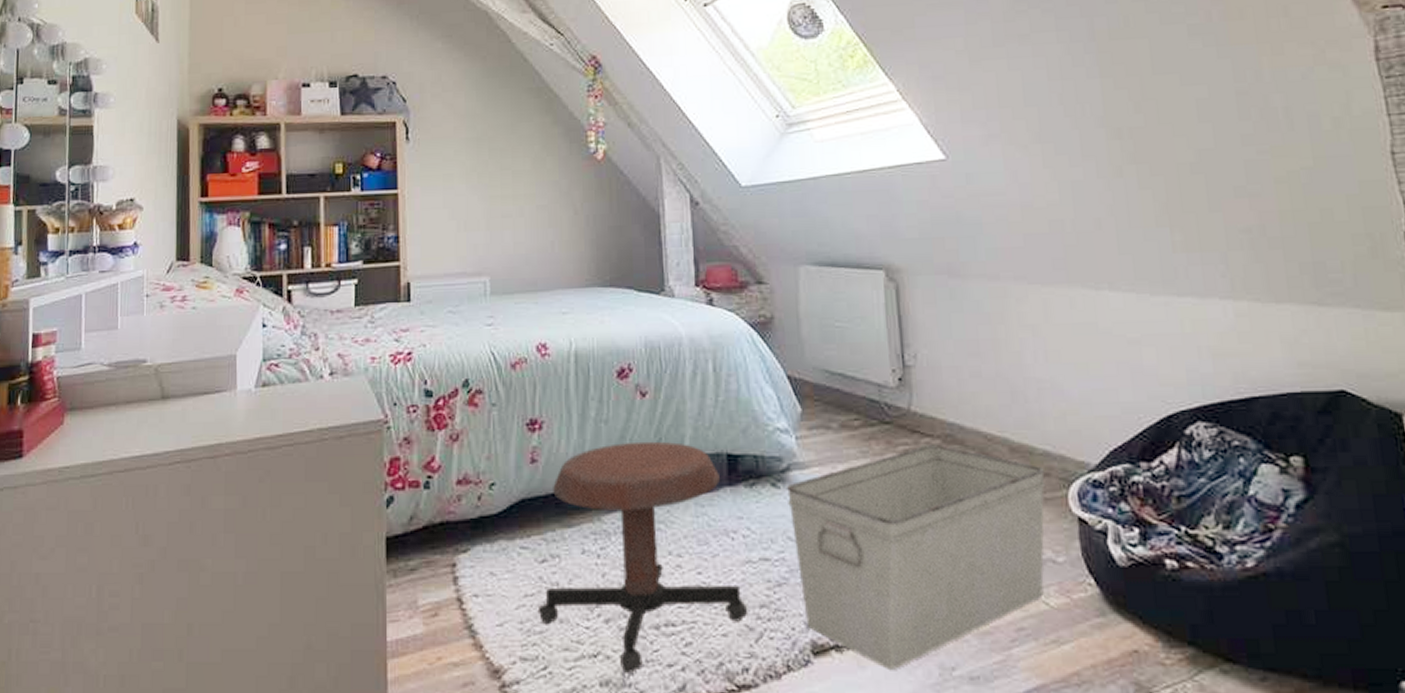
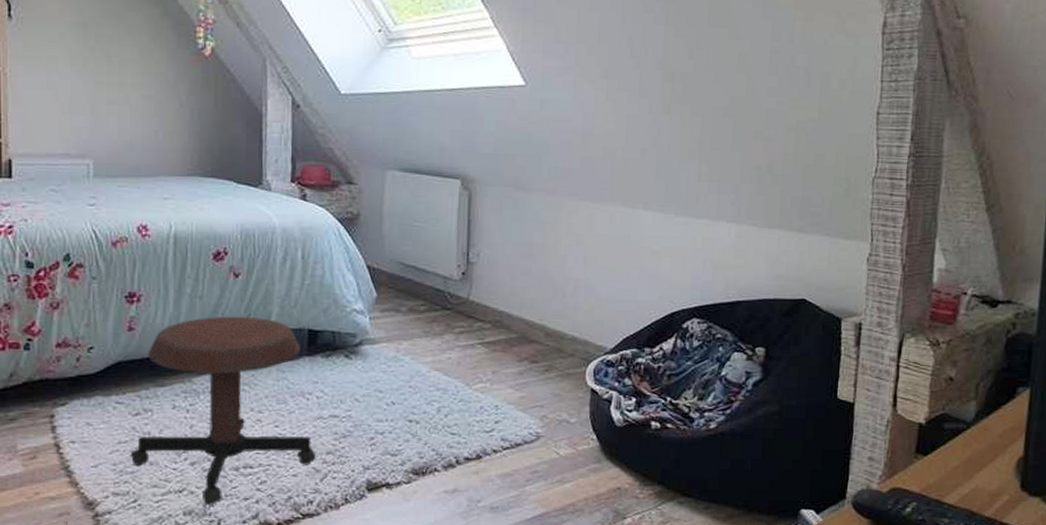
storage bin: present [787,444,1046,669] -> none [358,328,571,502]

